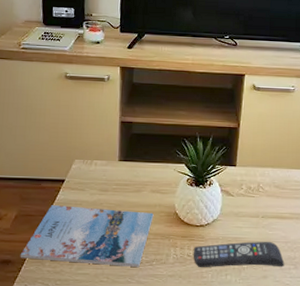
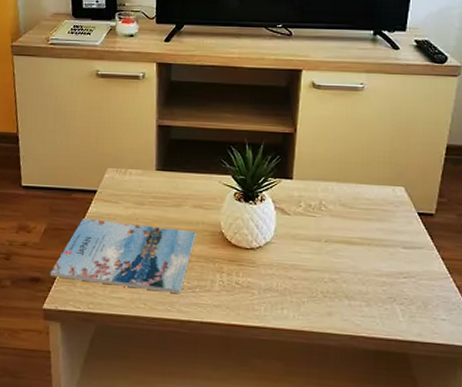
remote control: present [193,241,285,268] -> none [242,270,354,303]

